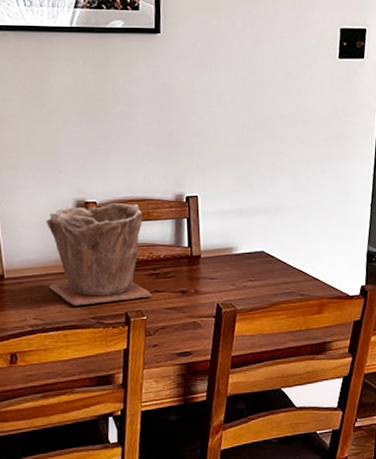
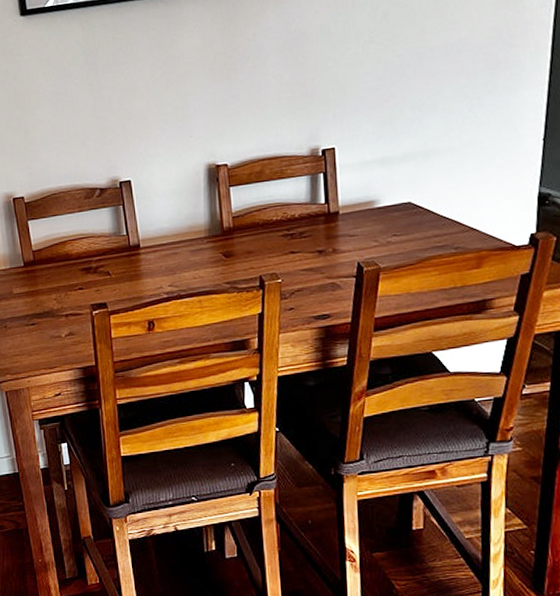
plant pot: present [46,203,152,306] -> none [178,163,287,272]

